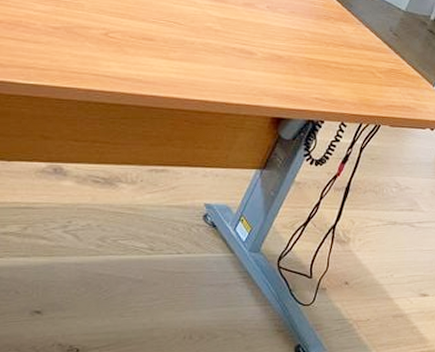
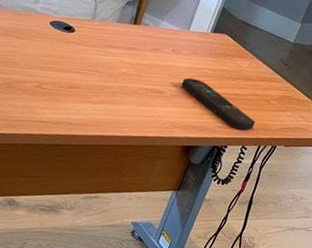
remote control: none [275,40,358,104] -> present [181,78,255,130]

